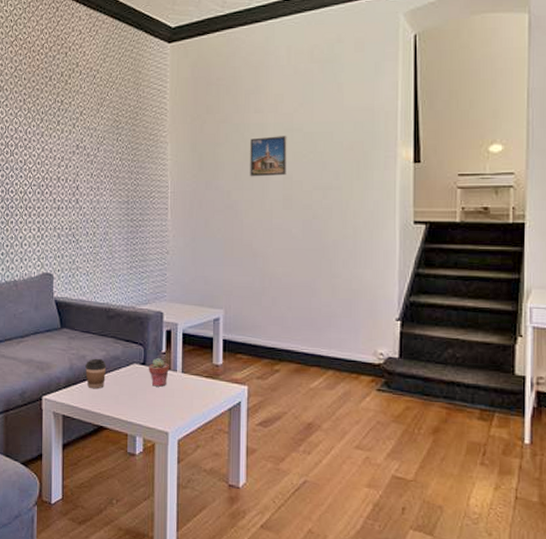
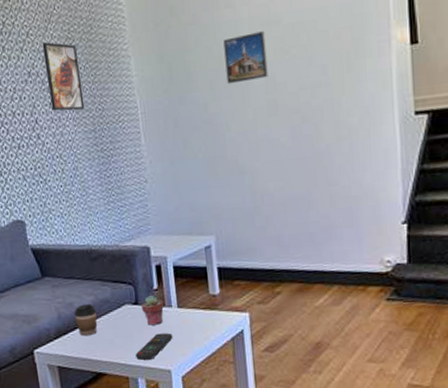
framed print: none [92,121,122,183] -> present [42,42,85,111]
remote control: none [137,395,174,419] -> present [135,333,173,360]

